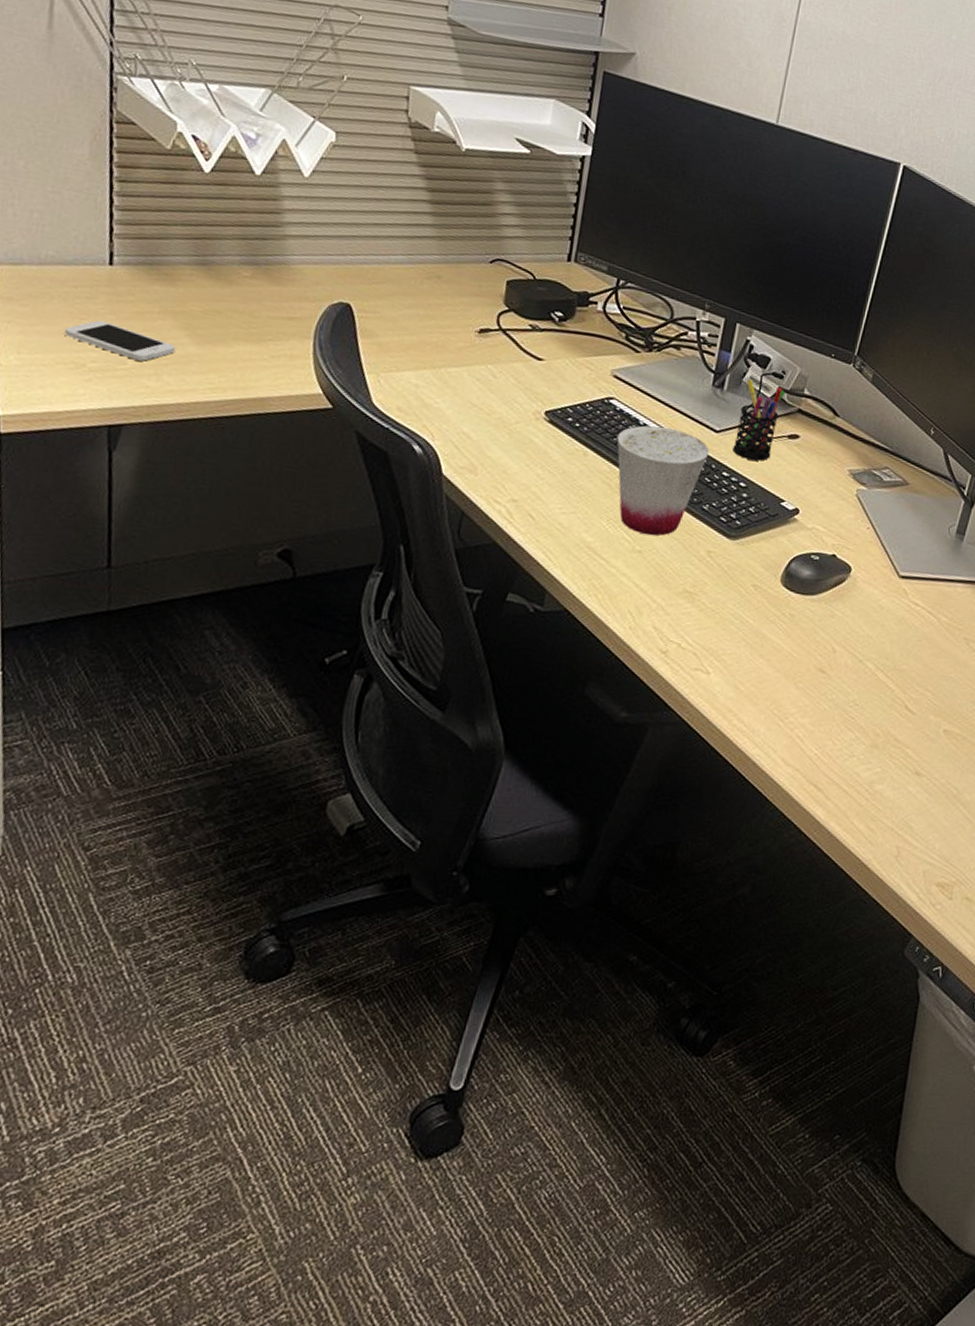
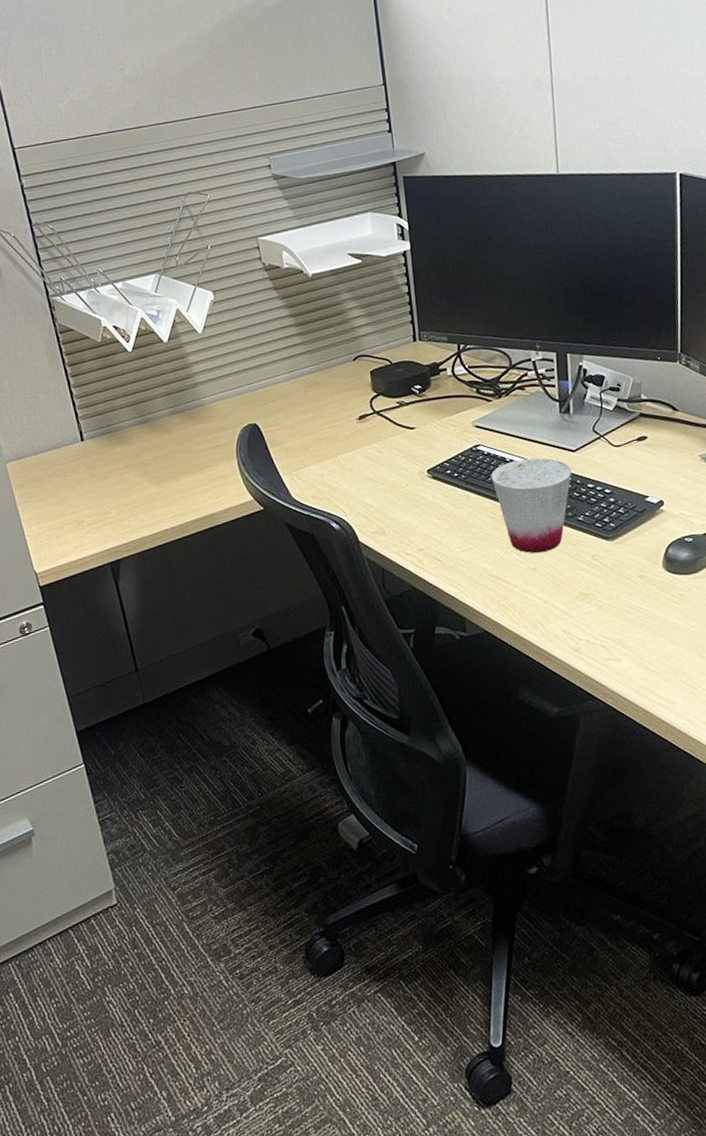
smartphone: present [65,320,175,362] -> none [64,484,141,509]
pen holder: present [732,379,786,461] -> none [589,398,626,469]

